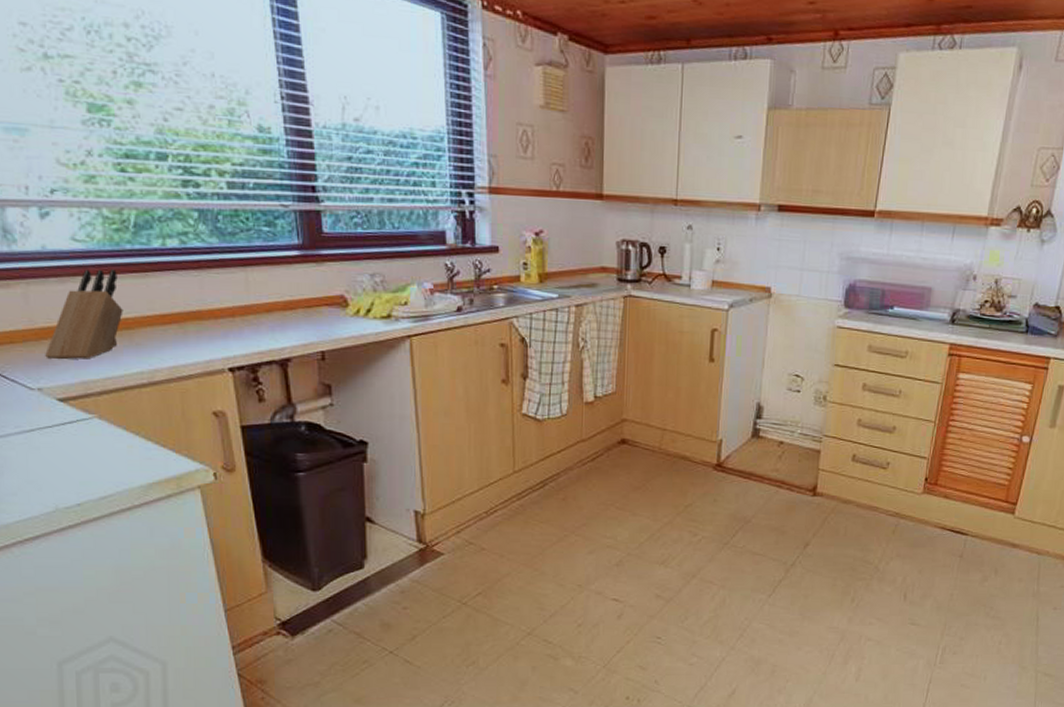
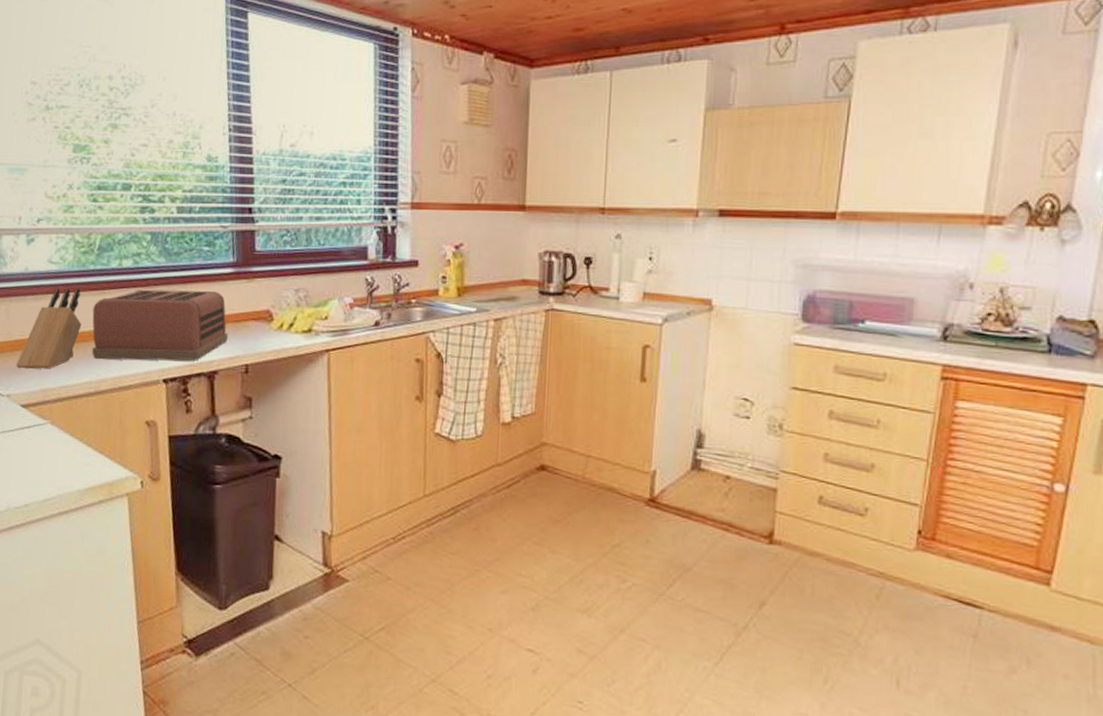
toaster: none [135,272,300,349] -> present [92,289,229,361]

